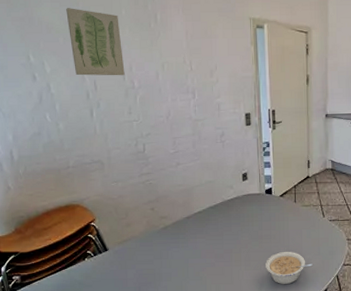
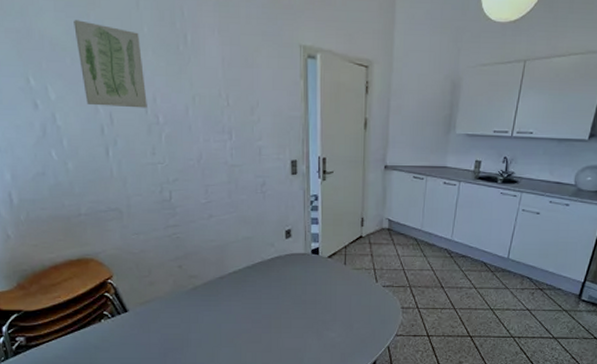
legume: present [266,252,313,285] -> none [309,319,362,355]

